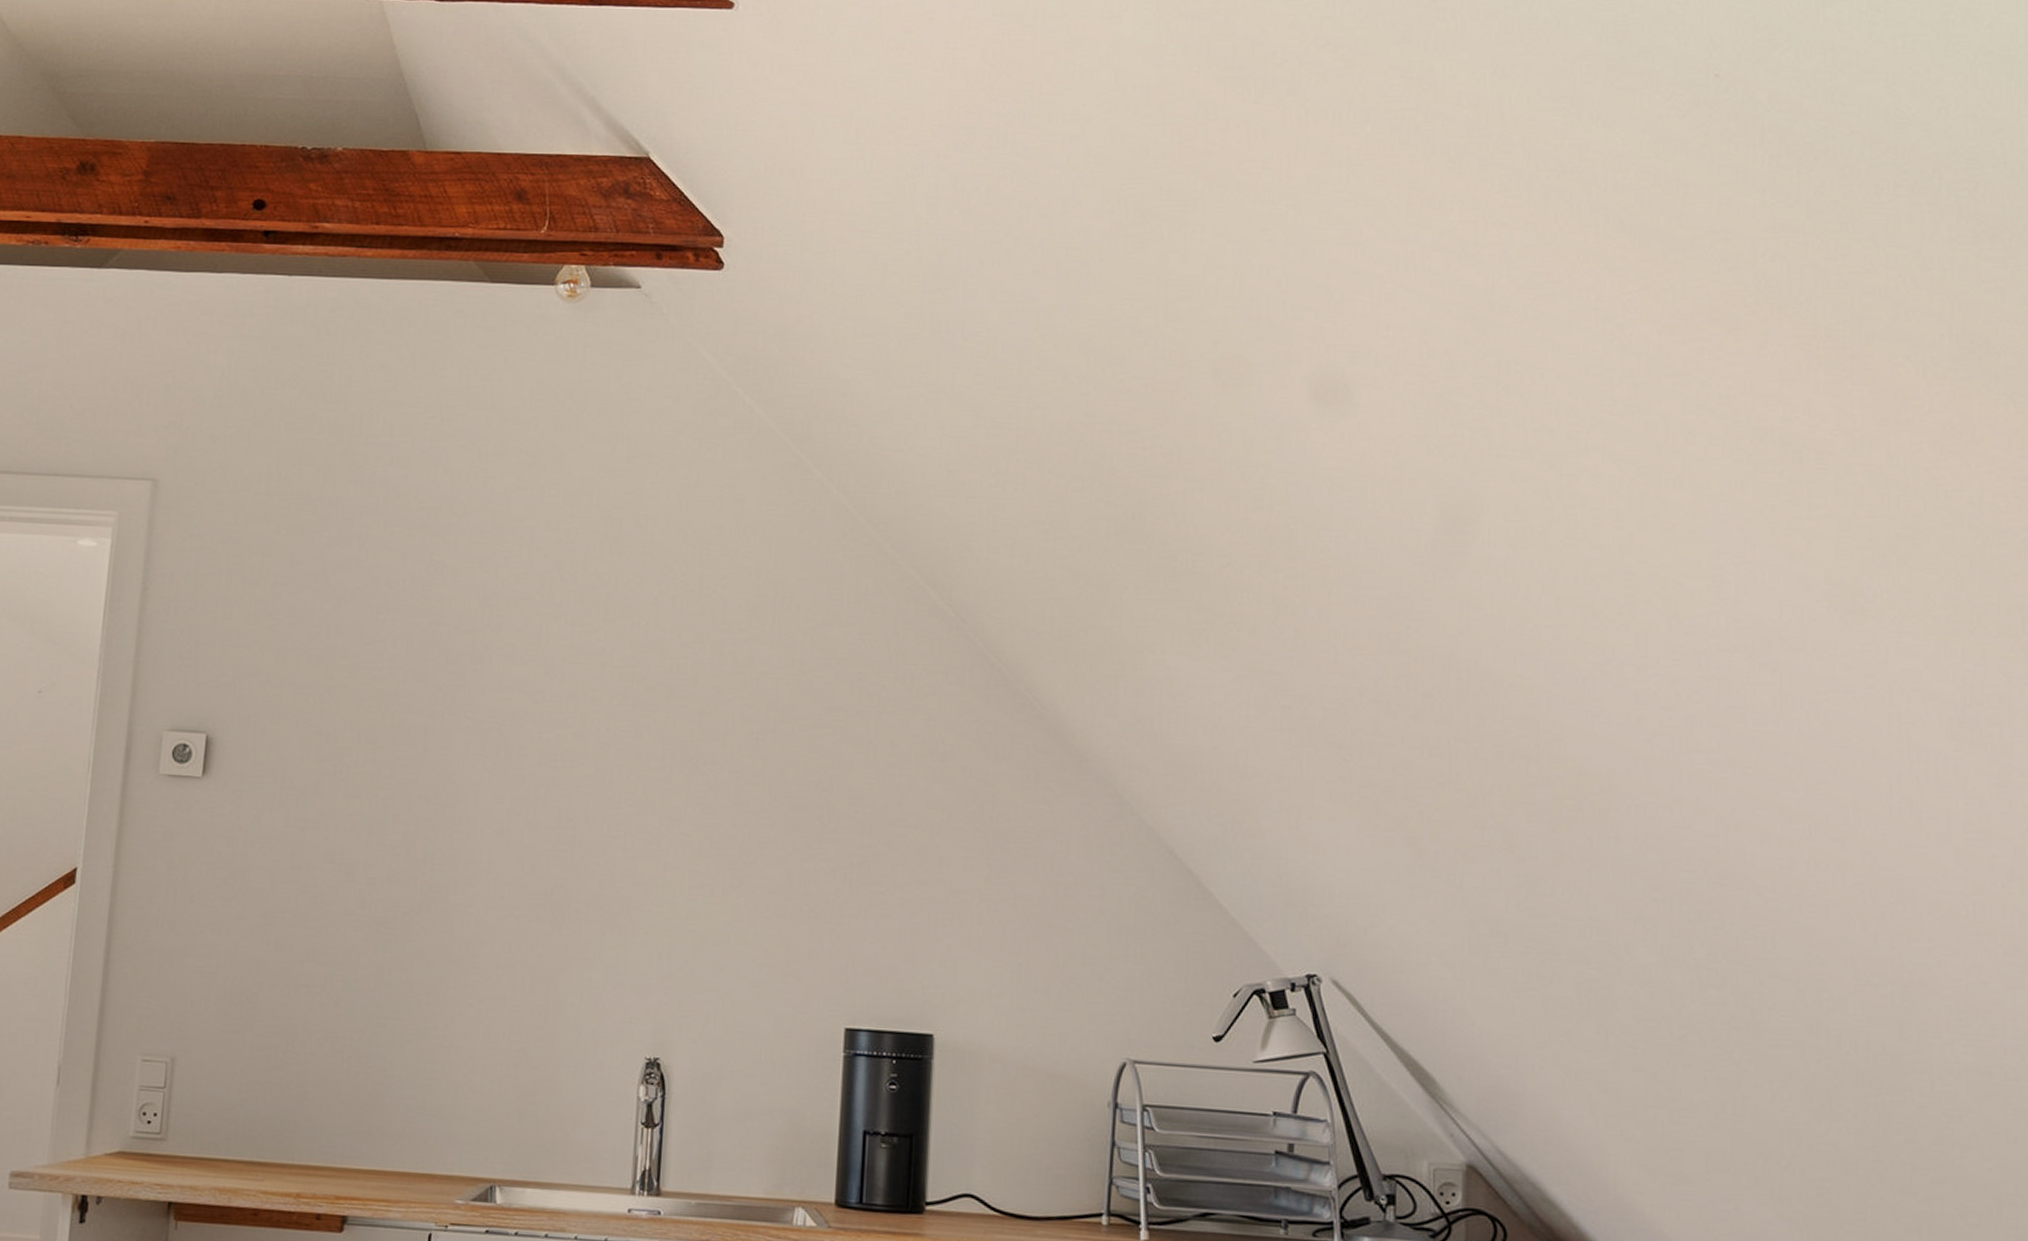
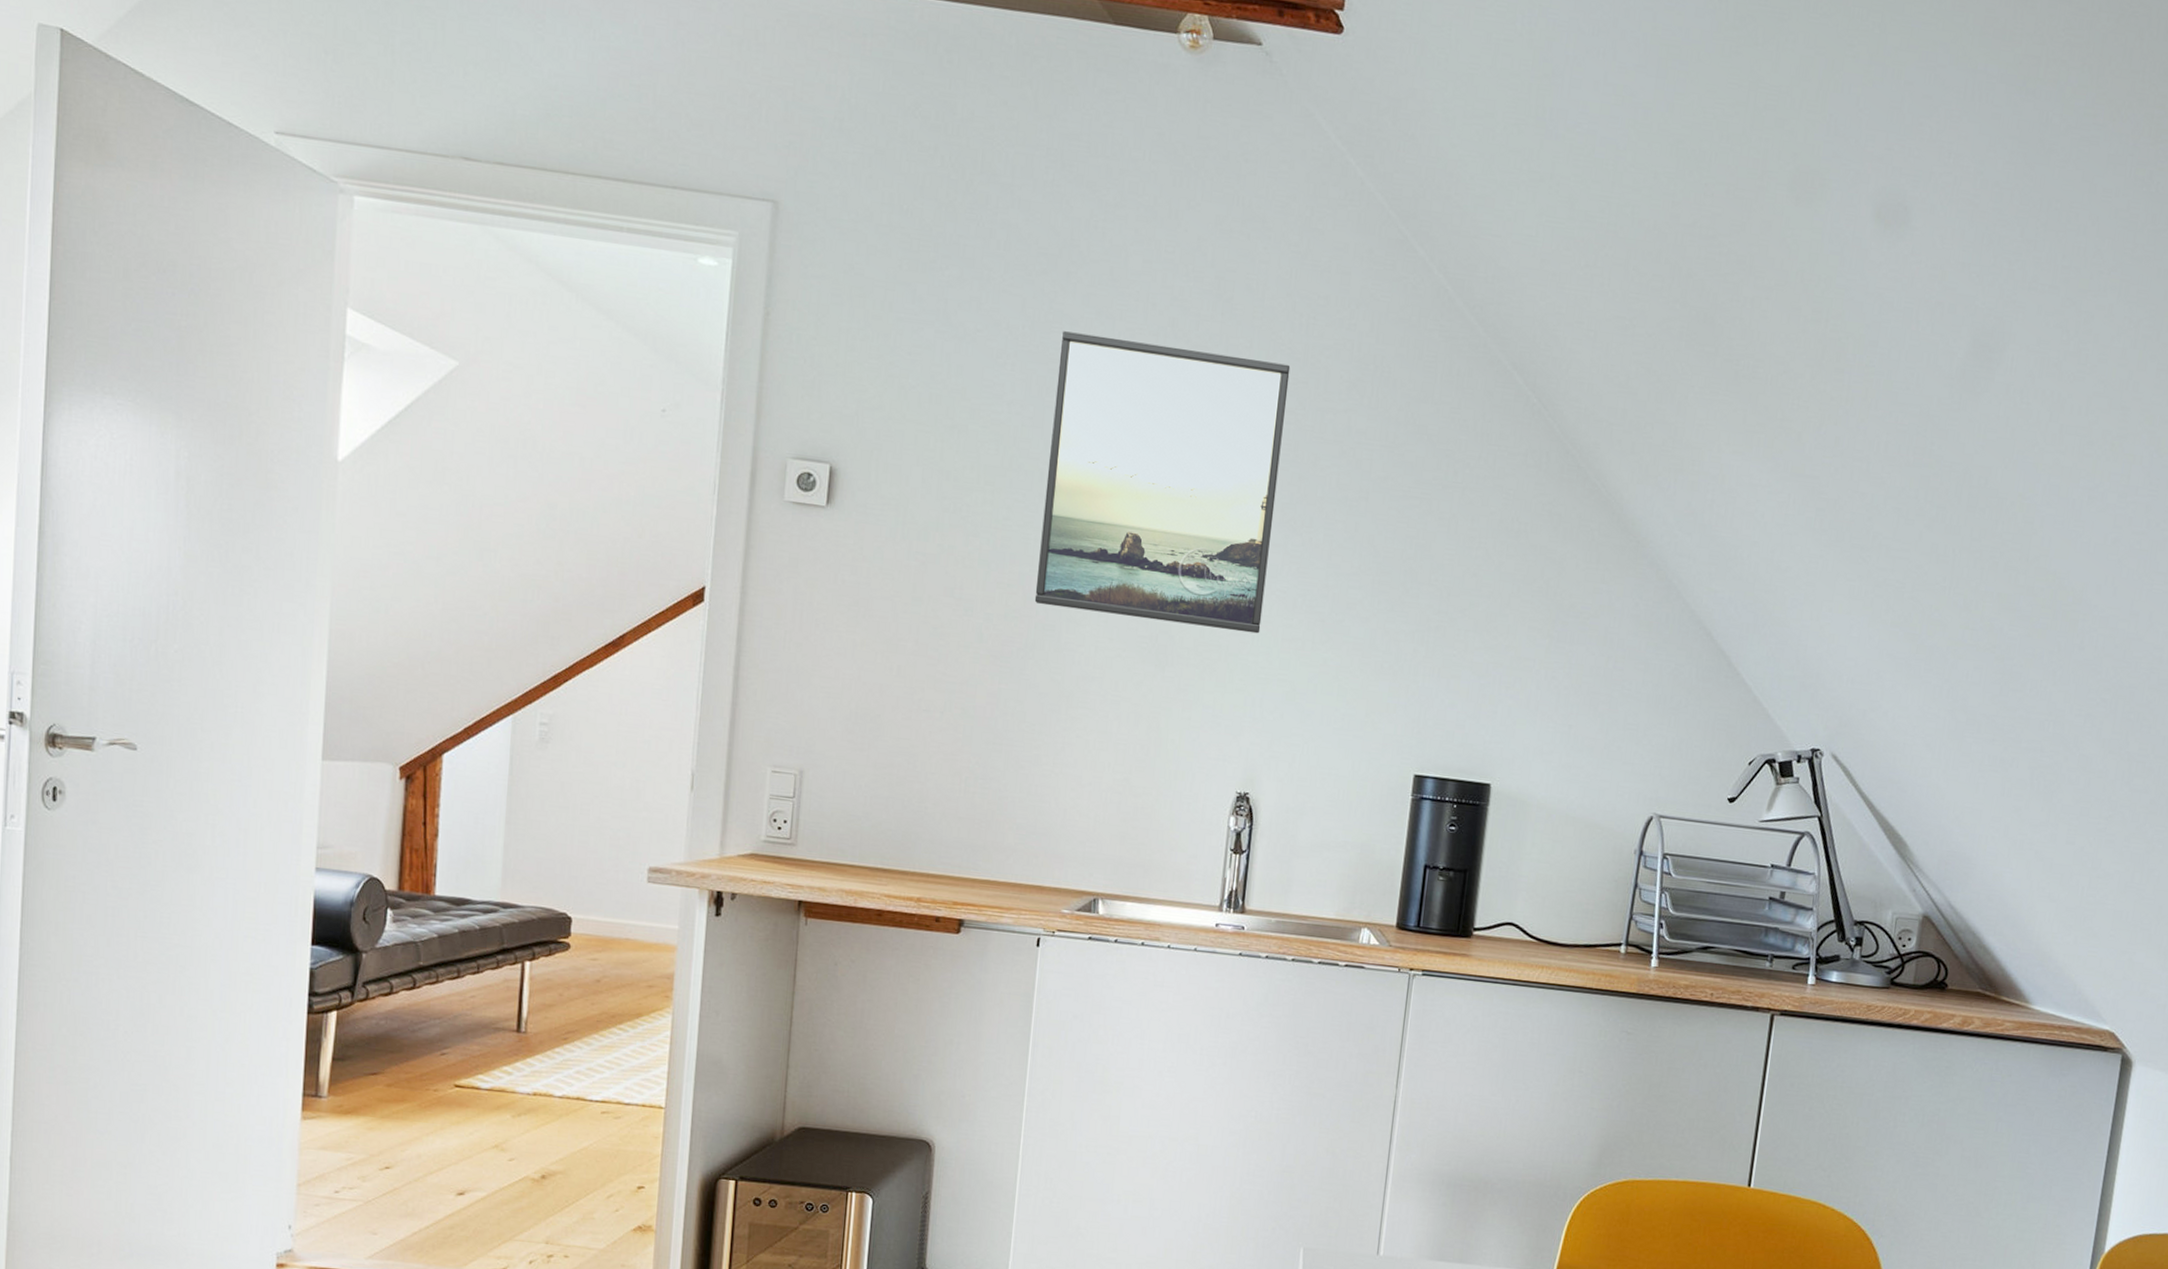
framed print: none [419,582,685,882] -> present [1034,331,1291,634]

